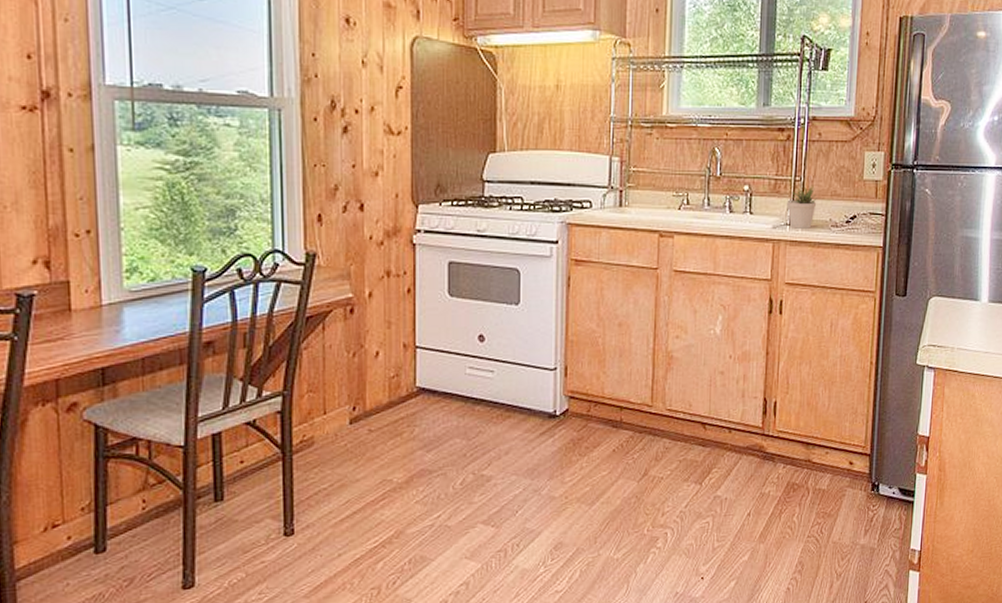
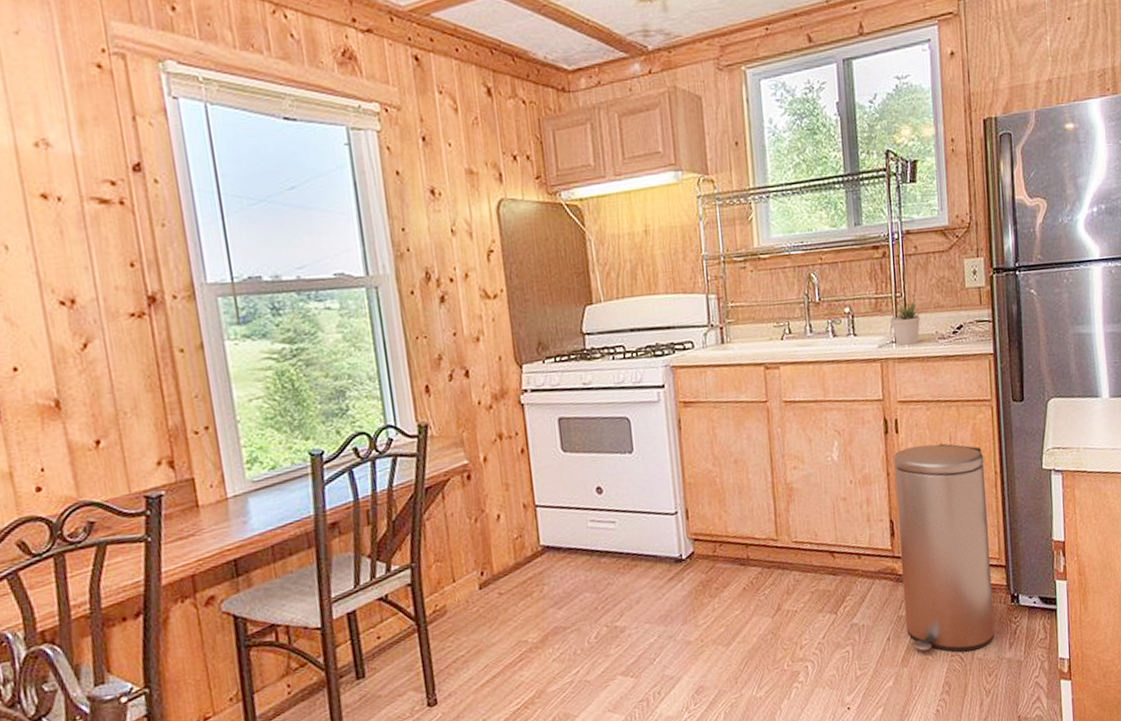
pedal bin: none [767,328,862,535] -> present [892,443,995,652]

